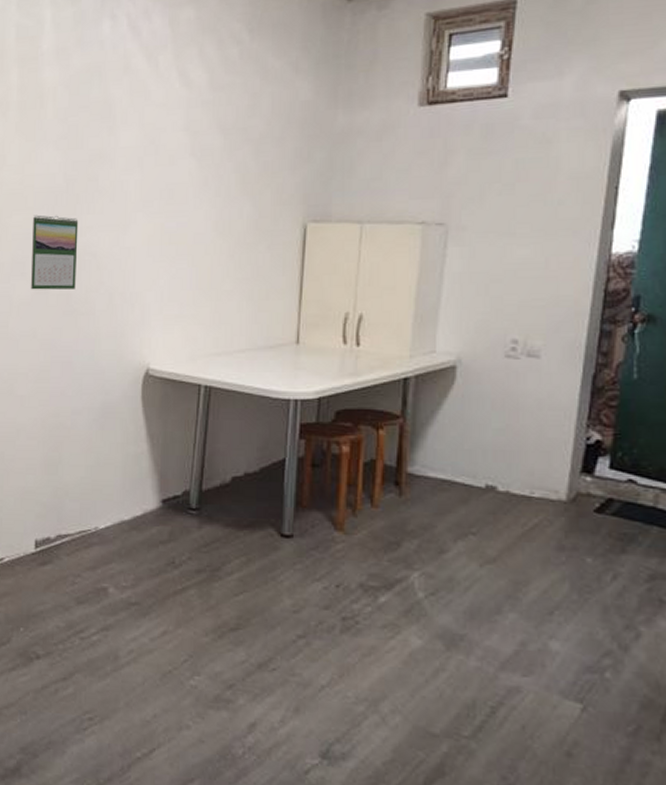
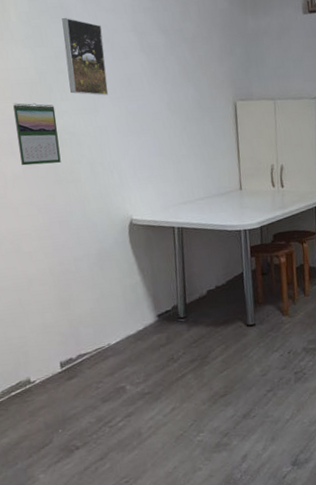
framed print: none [99,114,148,210] -> present [62,18,109,96]

